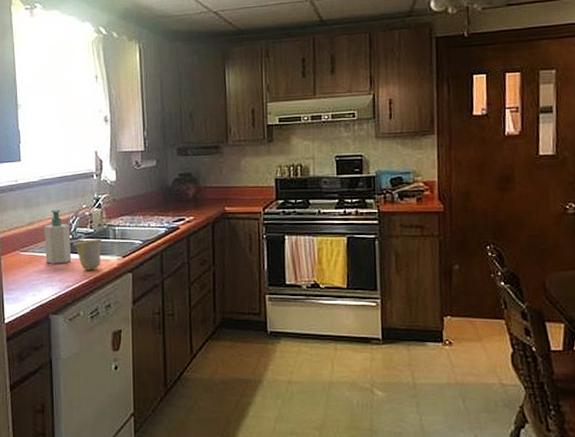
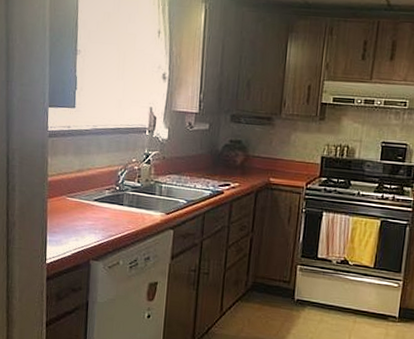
soap bottle: present [44,209,72,264] -> none [91,159,118,214]
cup: present [73,239,103,270] -> none [119,193,149,223]

